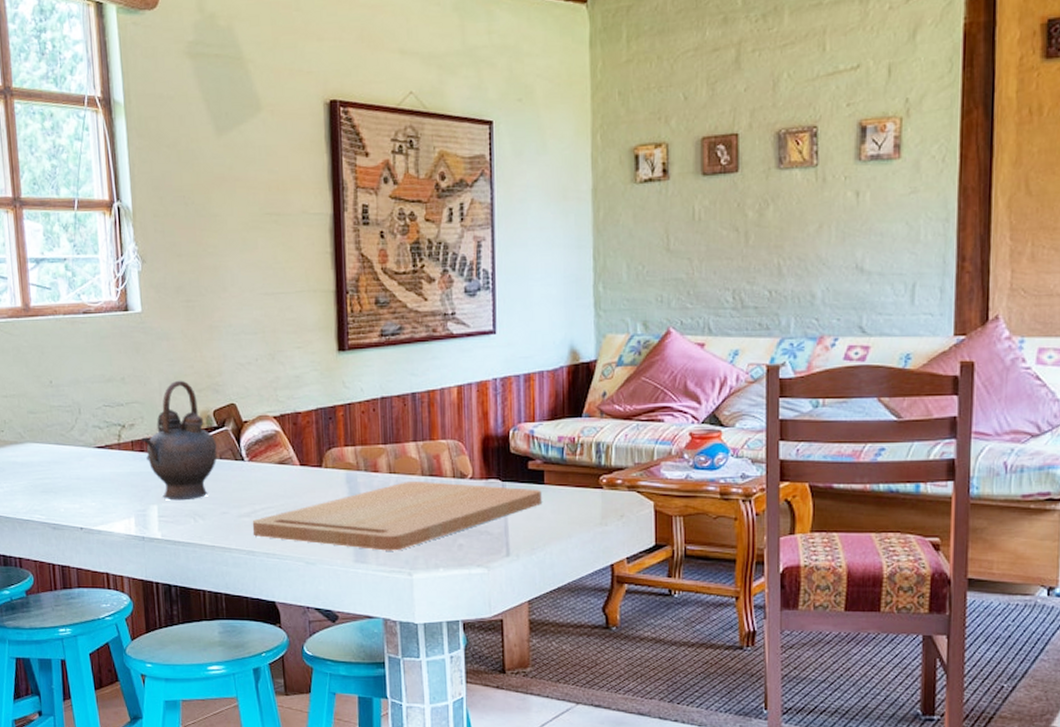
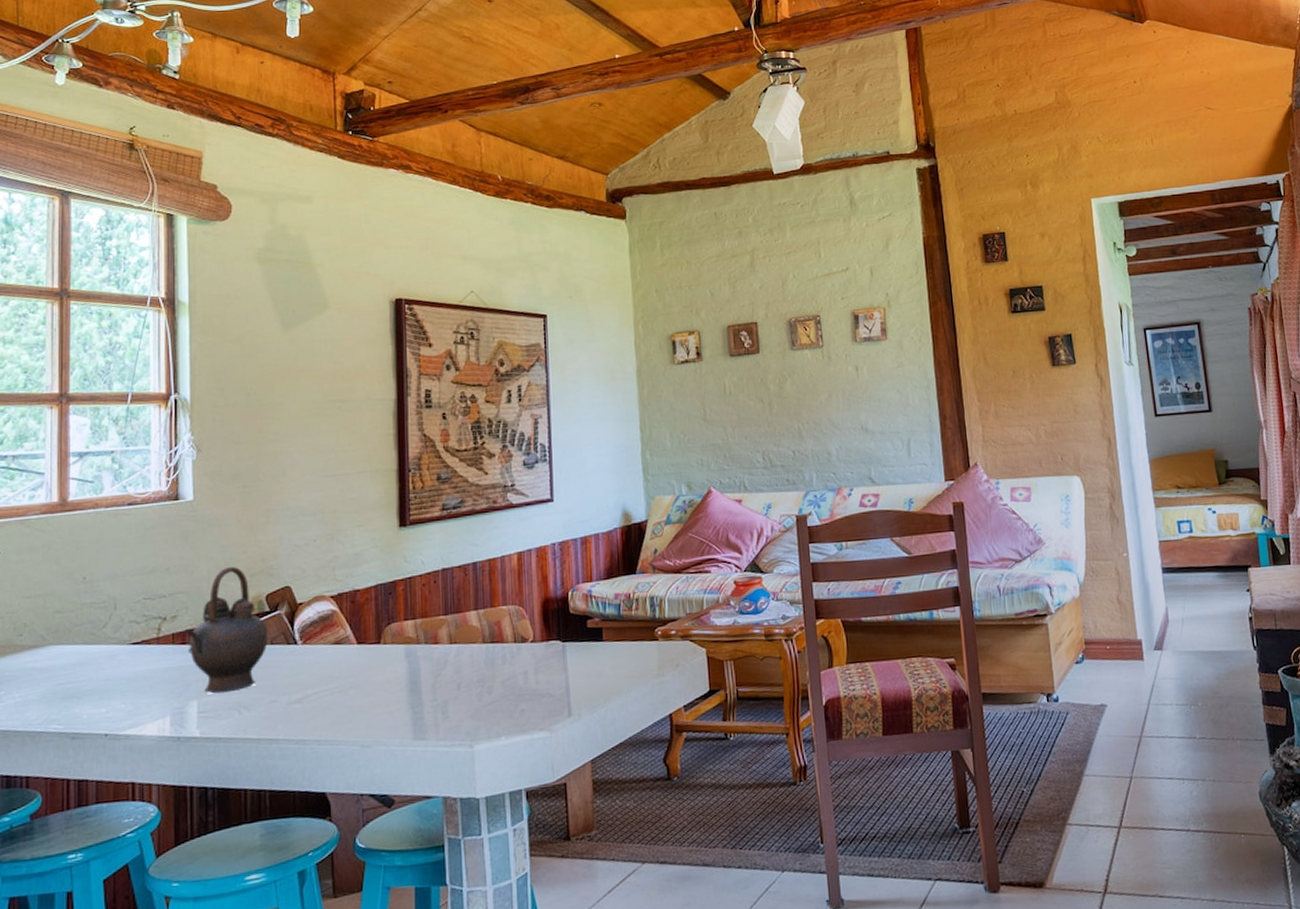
cutting board: present [252,480,542,551] -> none [303,646,601,725]

